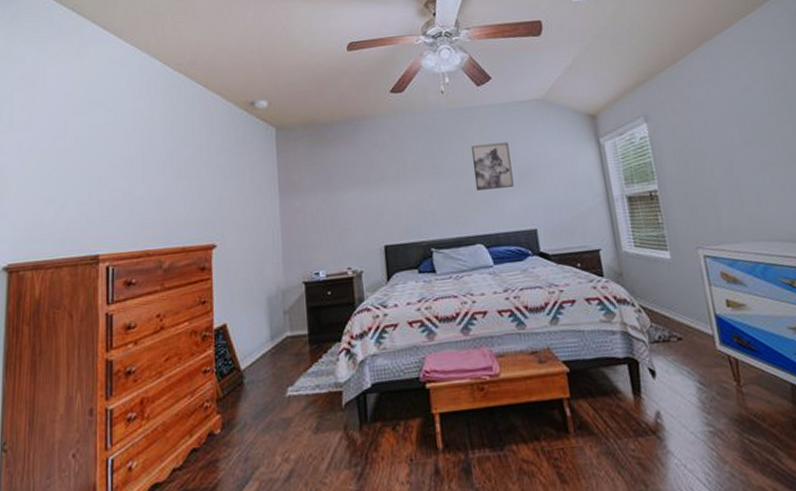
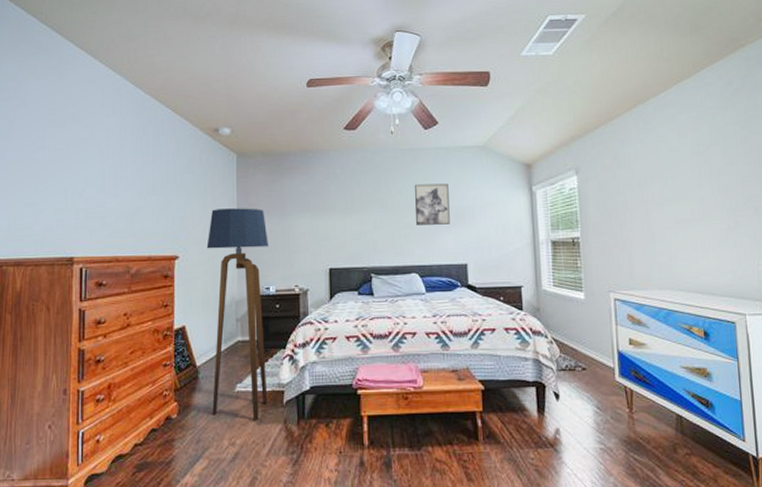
floor lamp: none [246,185,324,430] -> present [206,208,268,421]

